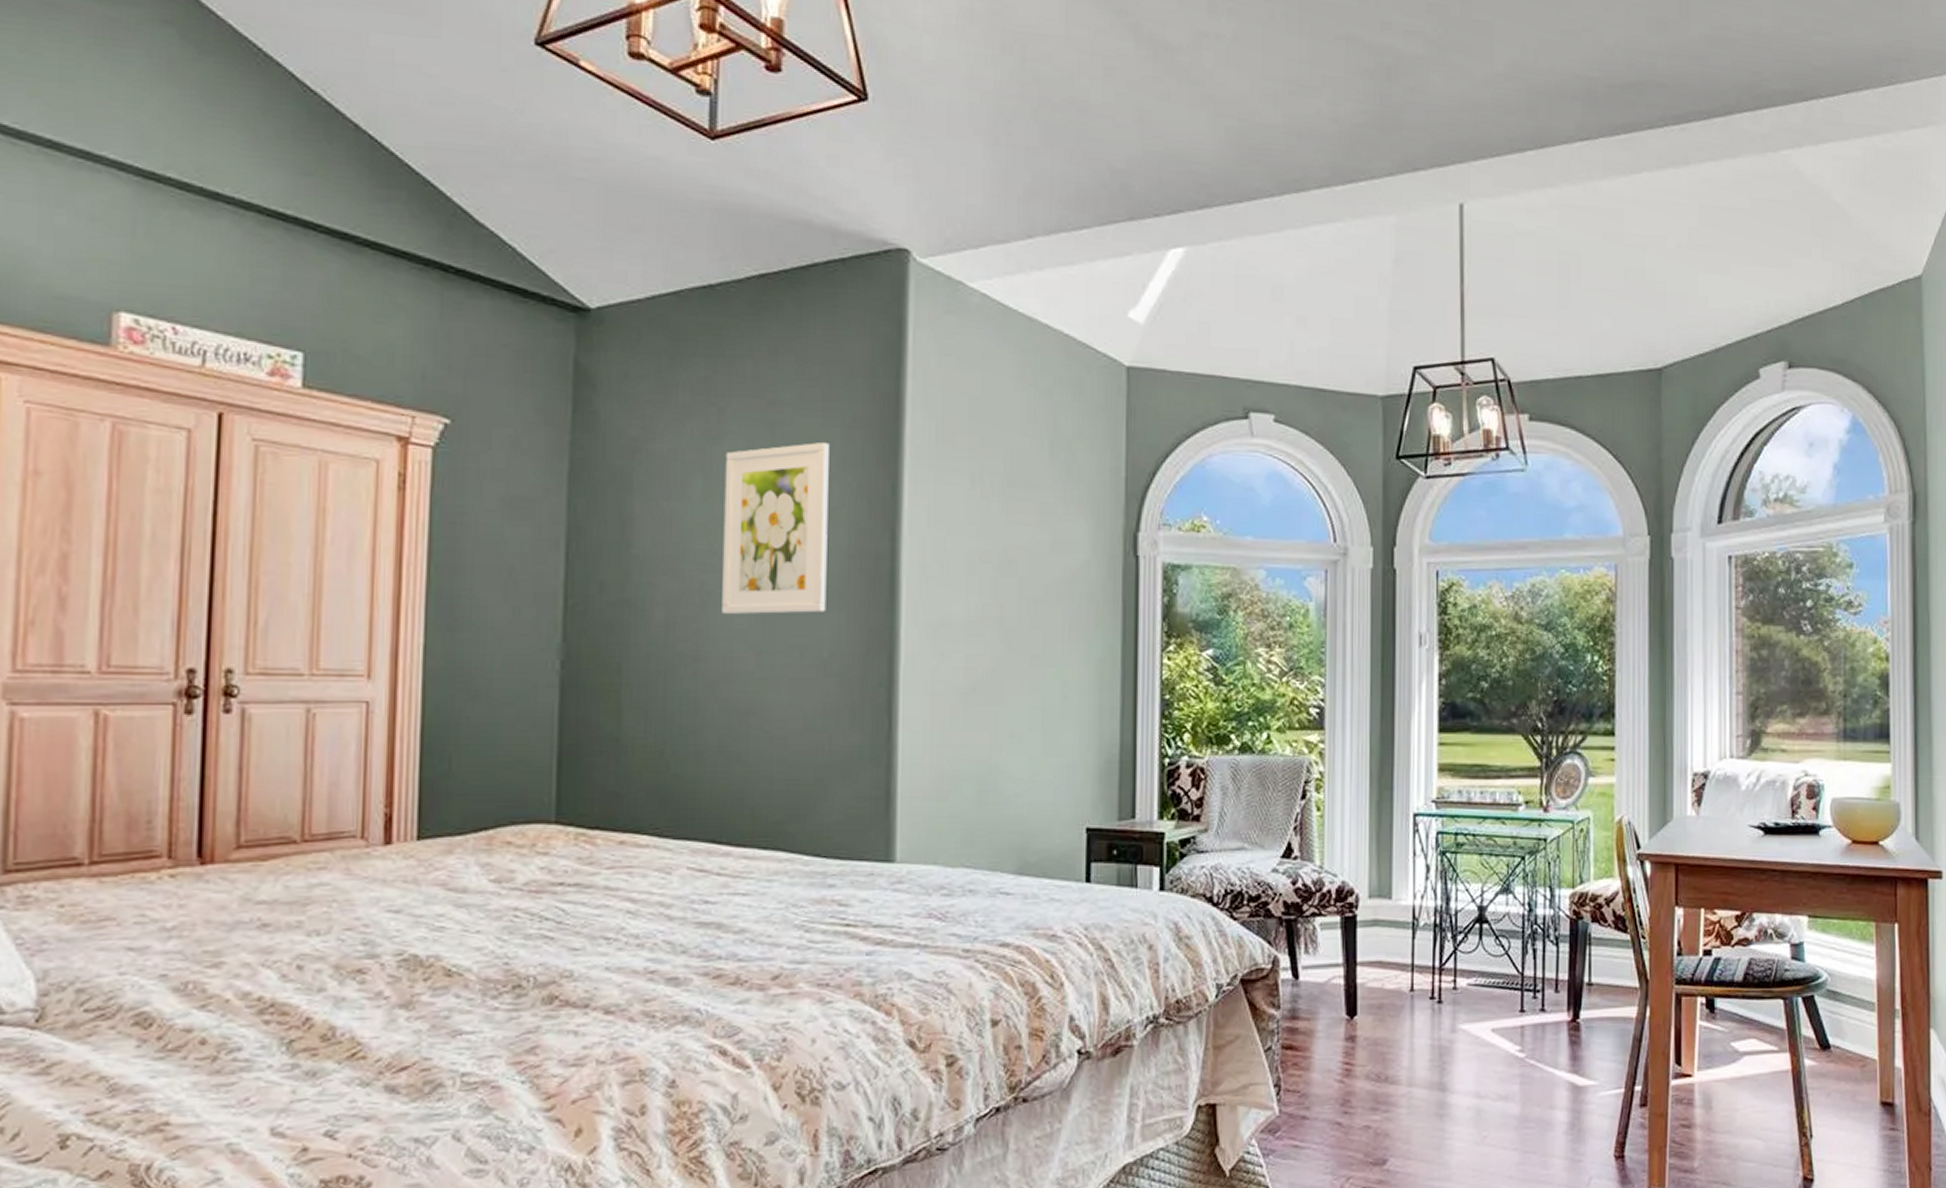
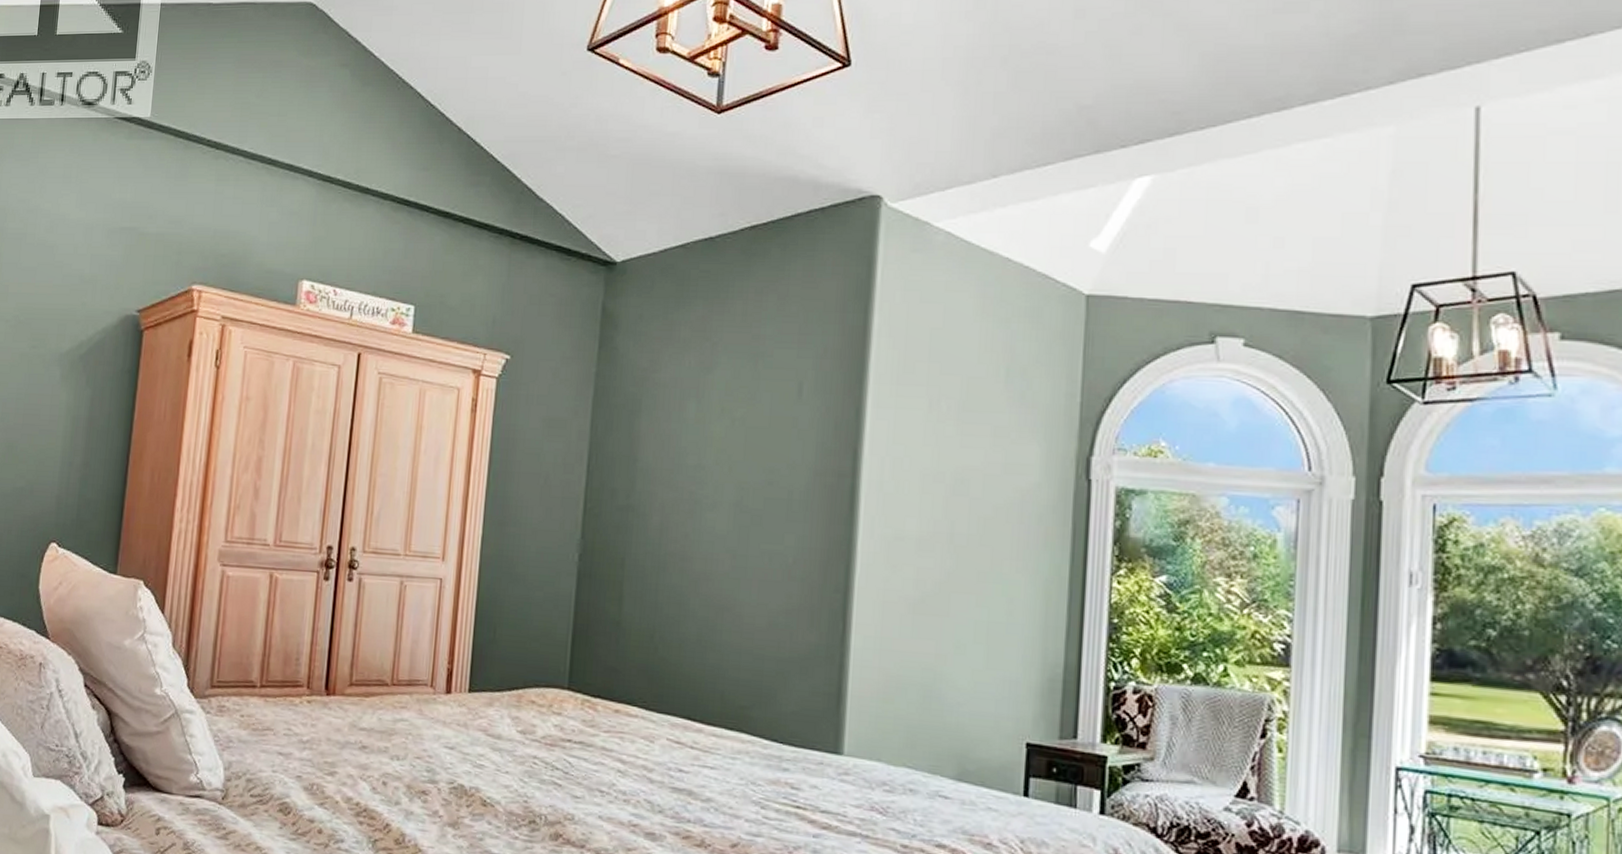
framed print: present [722,442,829,615] -> none [706,371,803,523]

